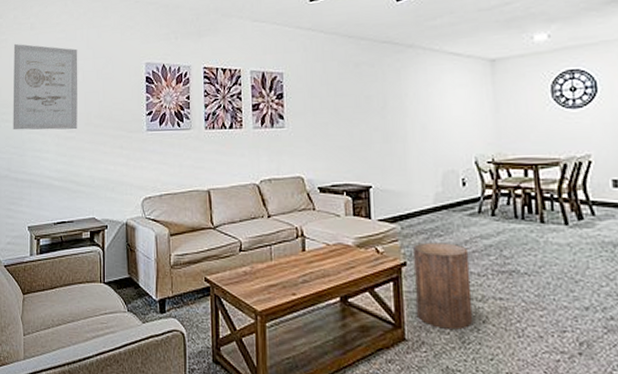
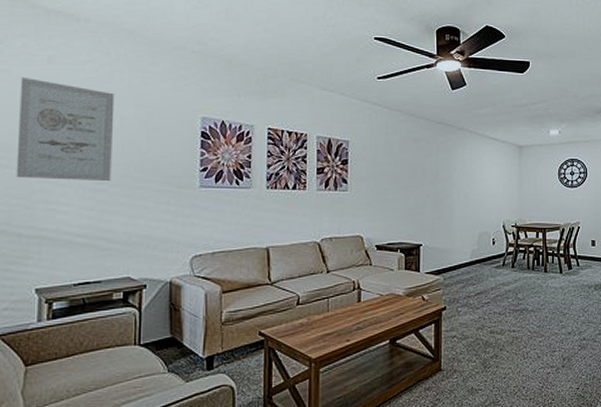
stool: present [413,242,474,330] -> none [452,290,494,358]

